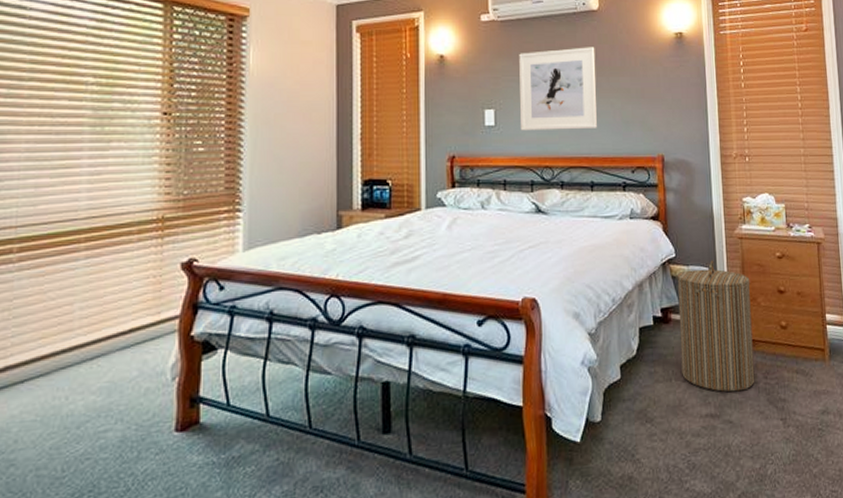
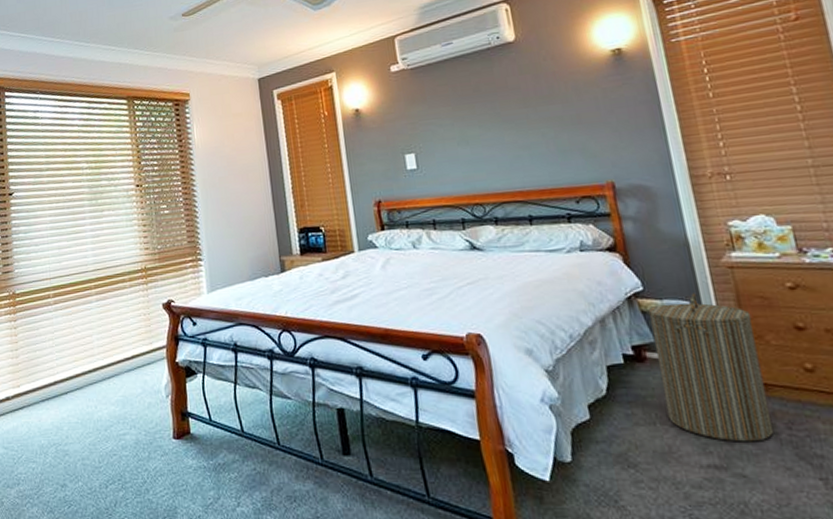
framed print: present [519,47,597,131] -> none [434,79,529,171]

